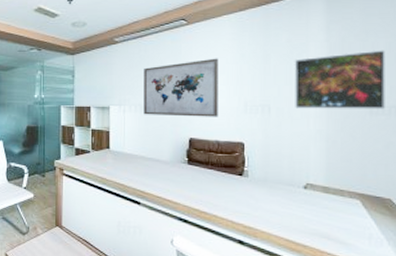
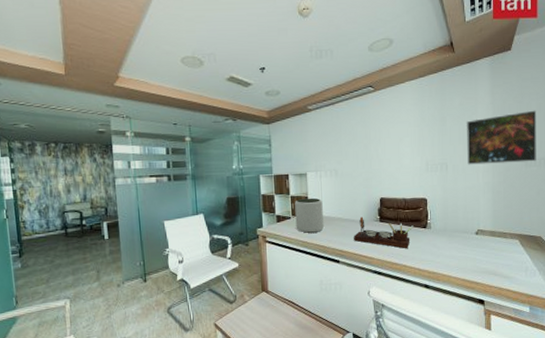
plant pot: none [95,132,125,170] -> present [295,197,324,233]
wall art: present [144,58,219,117] -> none [337,122,404,179]
desk organizer: none [158,157,227,198] -> present [354,216,414,249]

